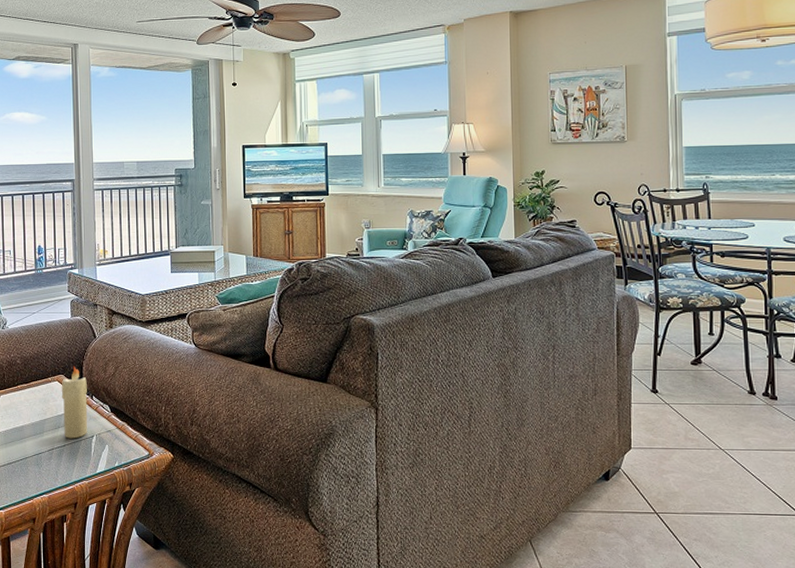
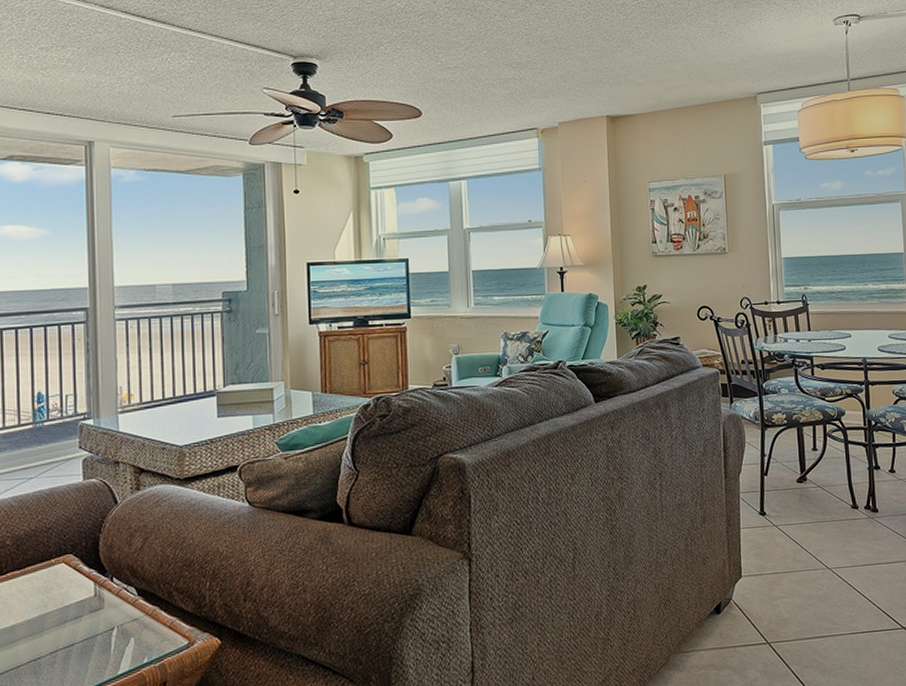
candle: present [61,366,88,439] -> none [69,541,106,635]

